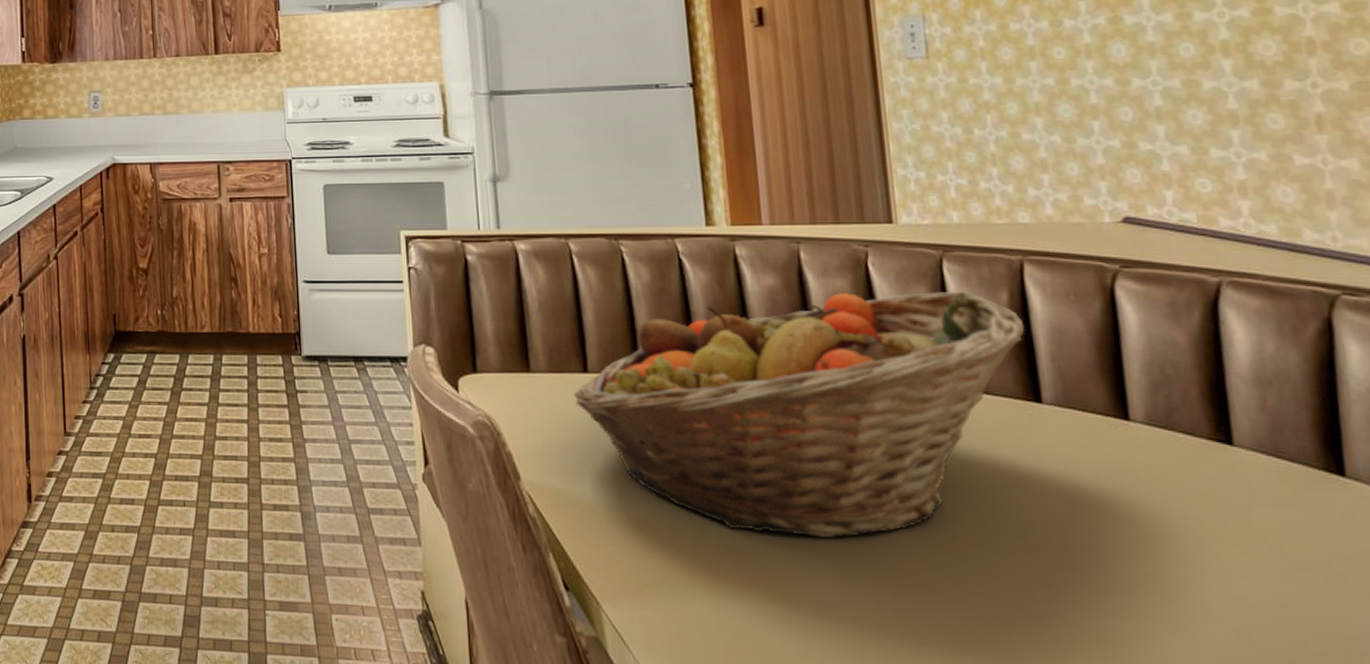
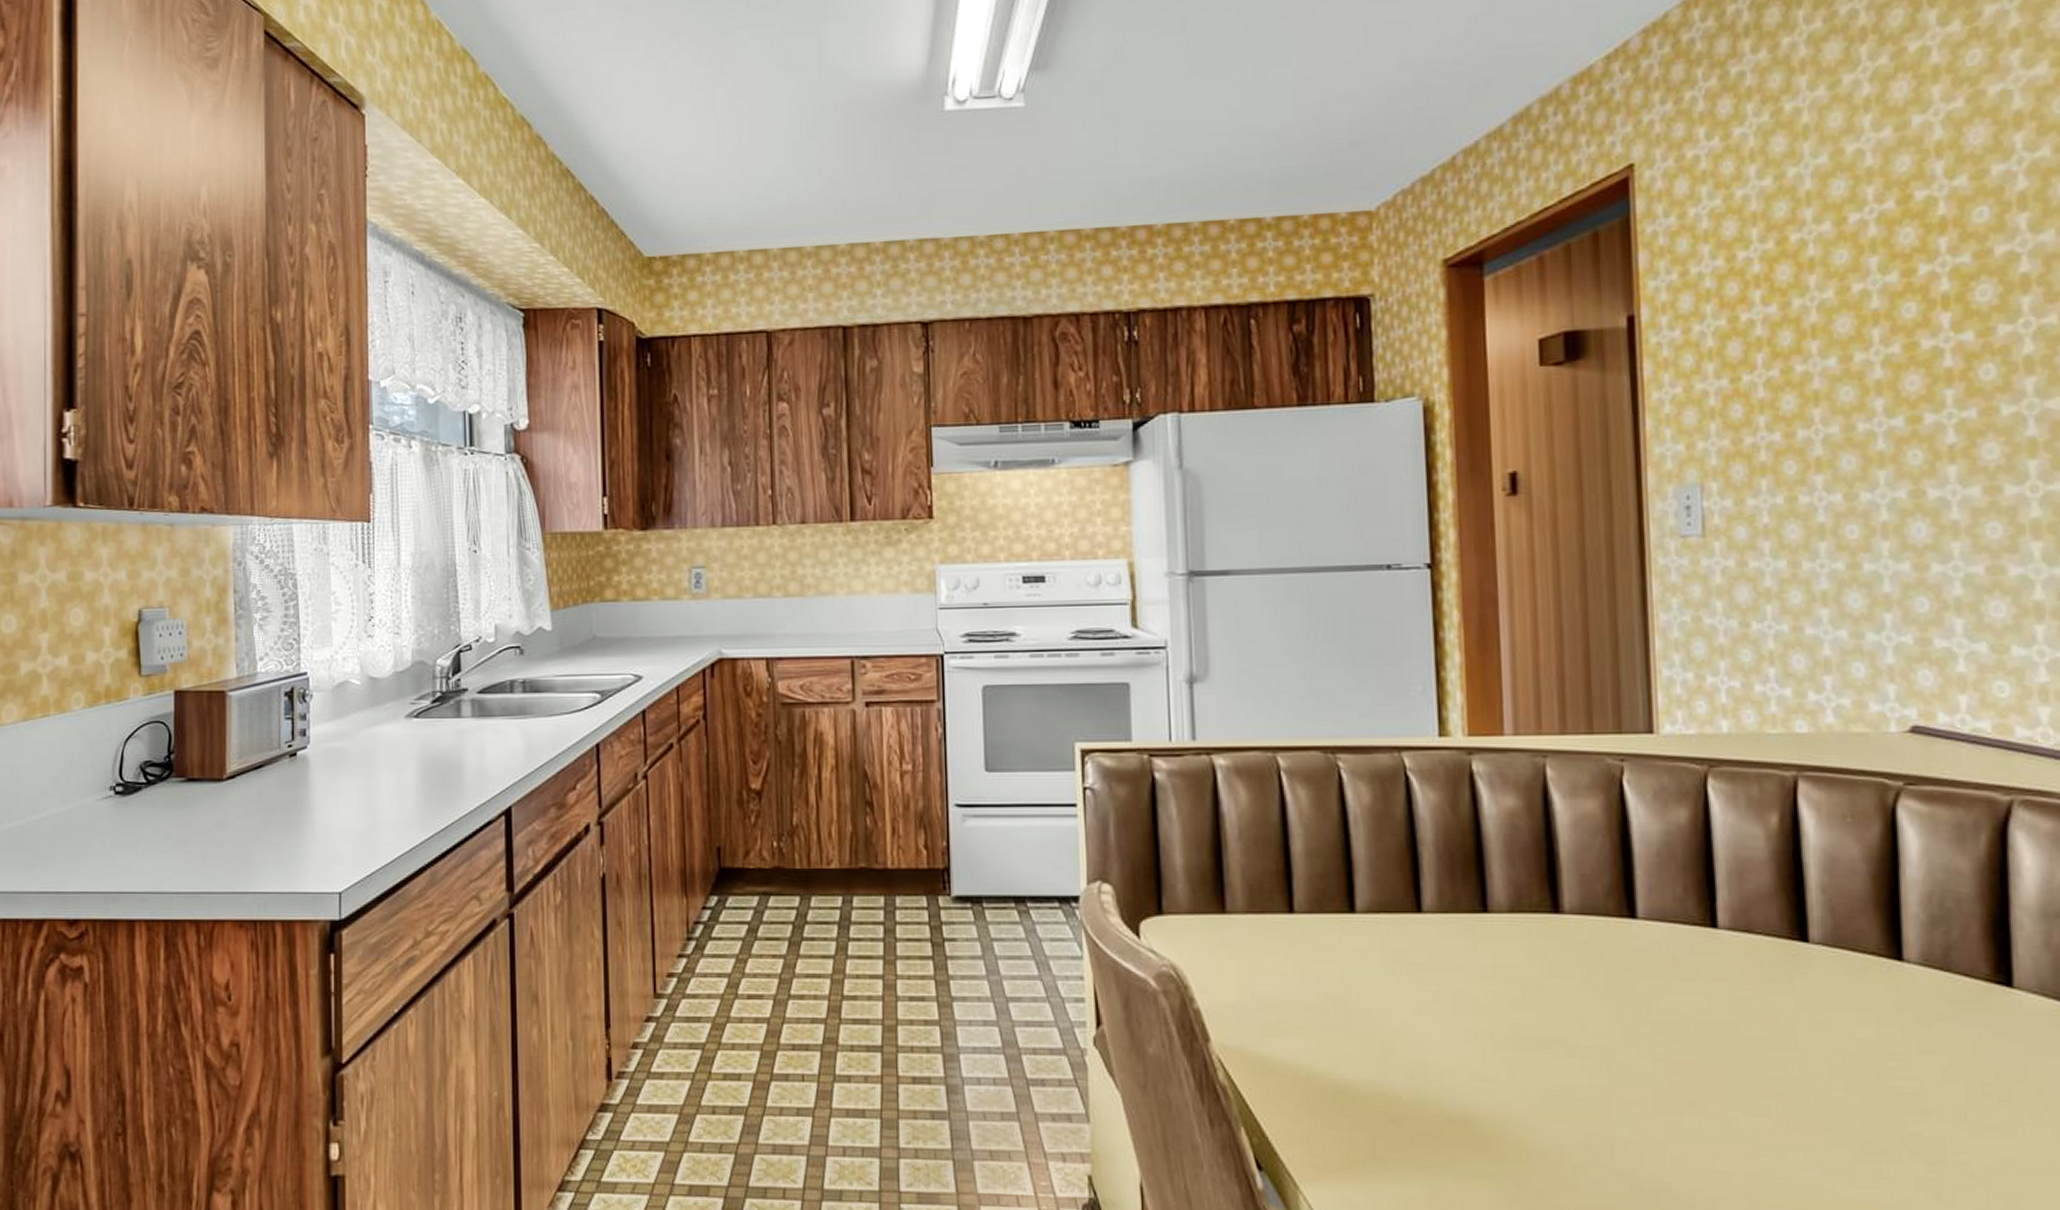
fruit basket: present [575,291,1025,539] -> none [1277,813,1795,1103]

